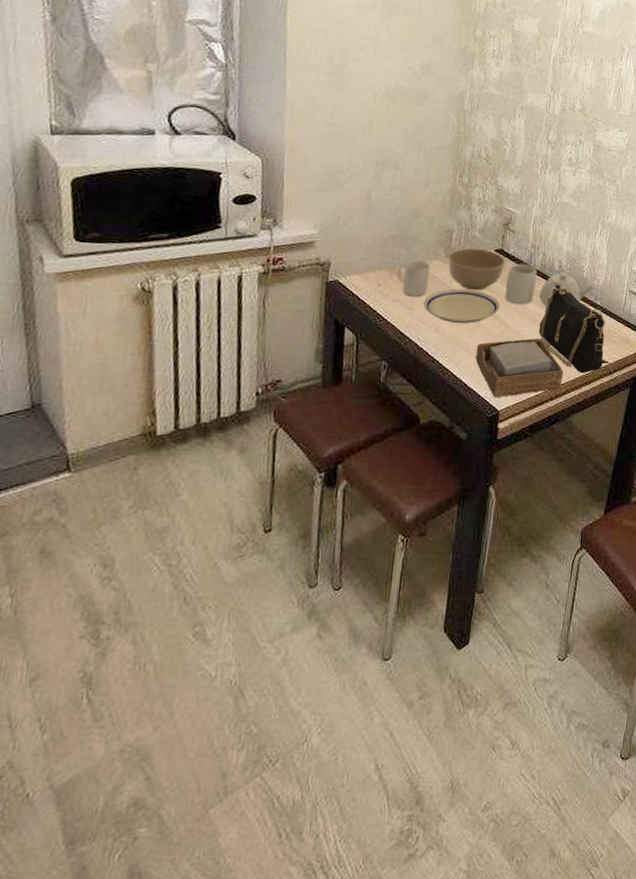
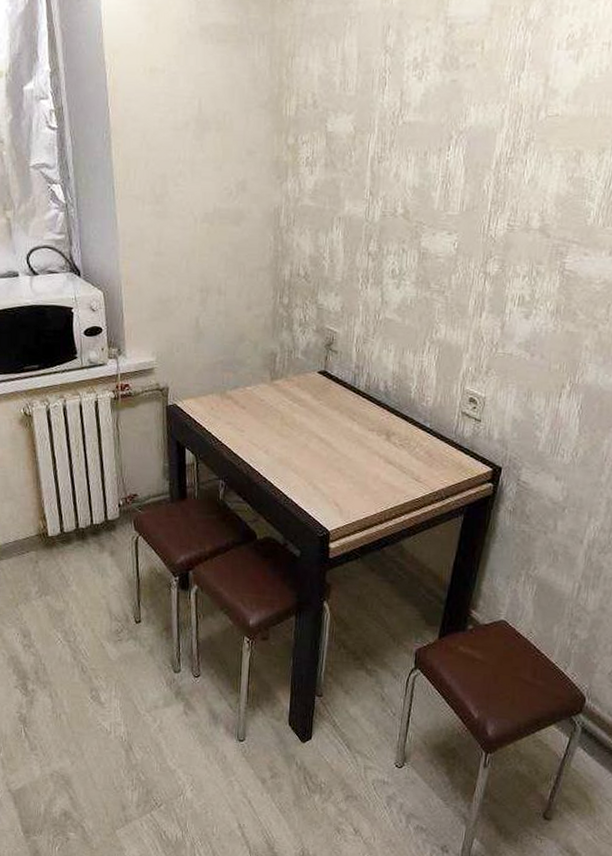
cup: present [397,260,431,296] -> none [227,384,257,419]
plate: present [423,288,500,324] -> none [253,411,326,446]
bowl: present [447,248,506,291] -> none [273,371,330,414]
napkin holder: present [475,338,564,397] -> none [304,461,393,518]
mug: present [505,263,537,304] -> none [329,385,362,427]
teapot: present [538,272,594,306] -> none [364,393,423,429]
handbag: present [538,284,610,374] -> none [365,406,442,498]

